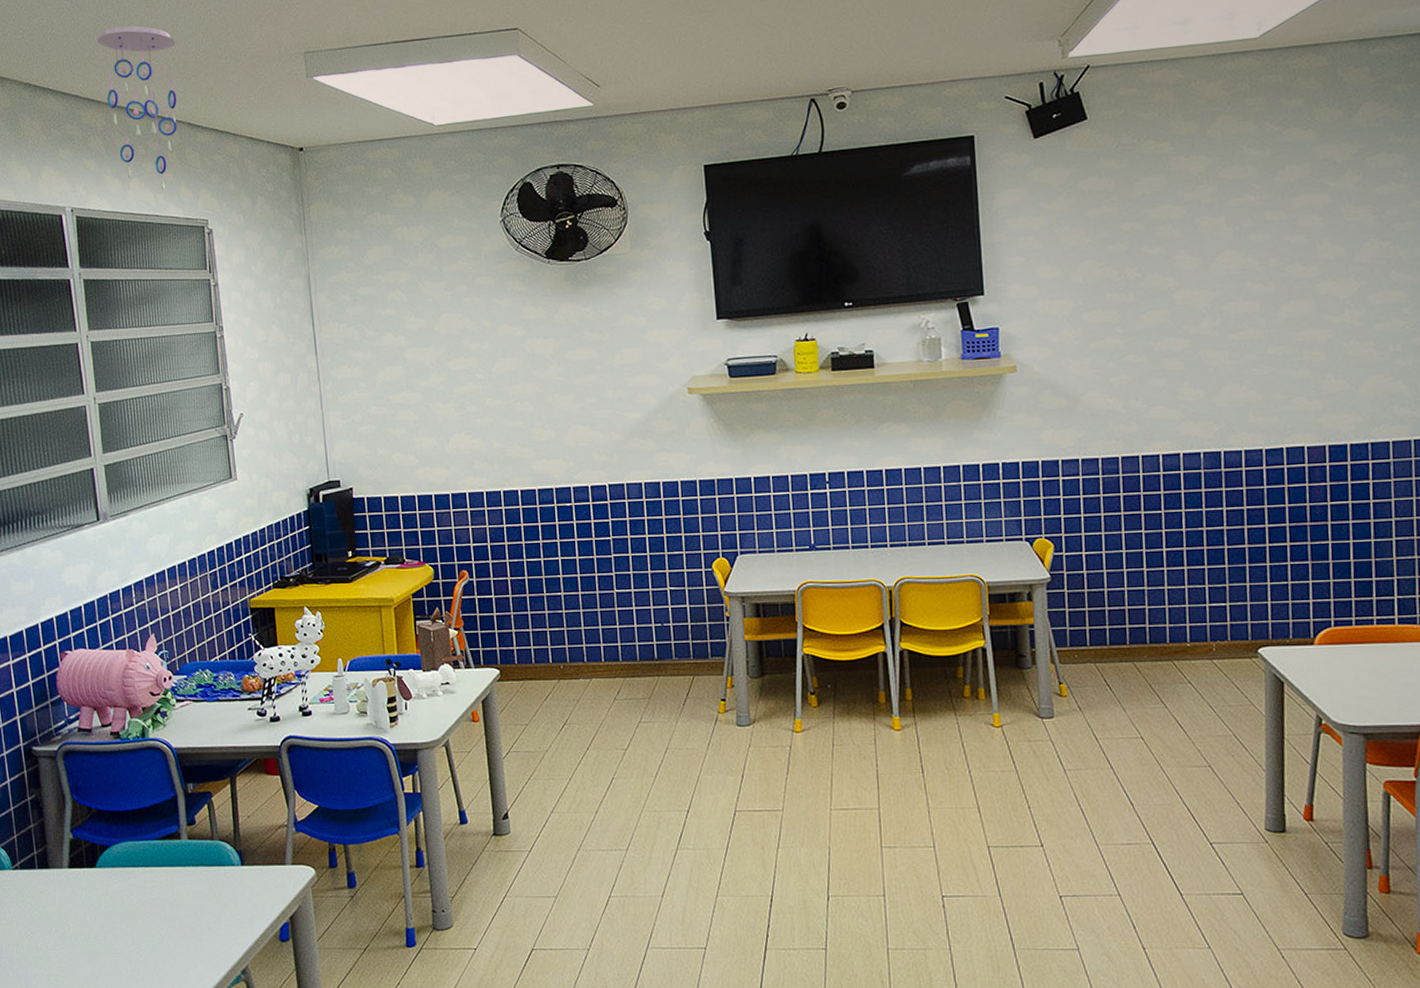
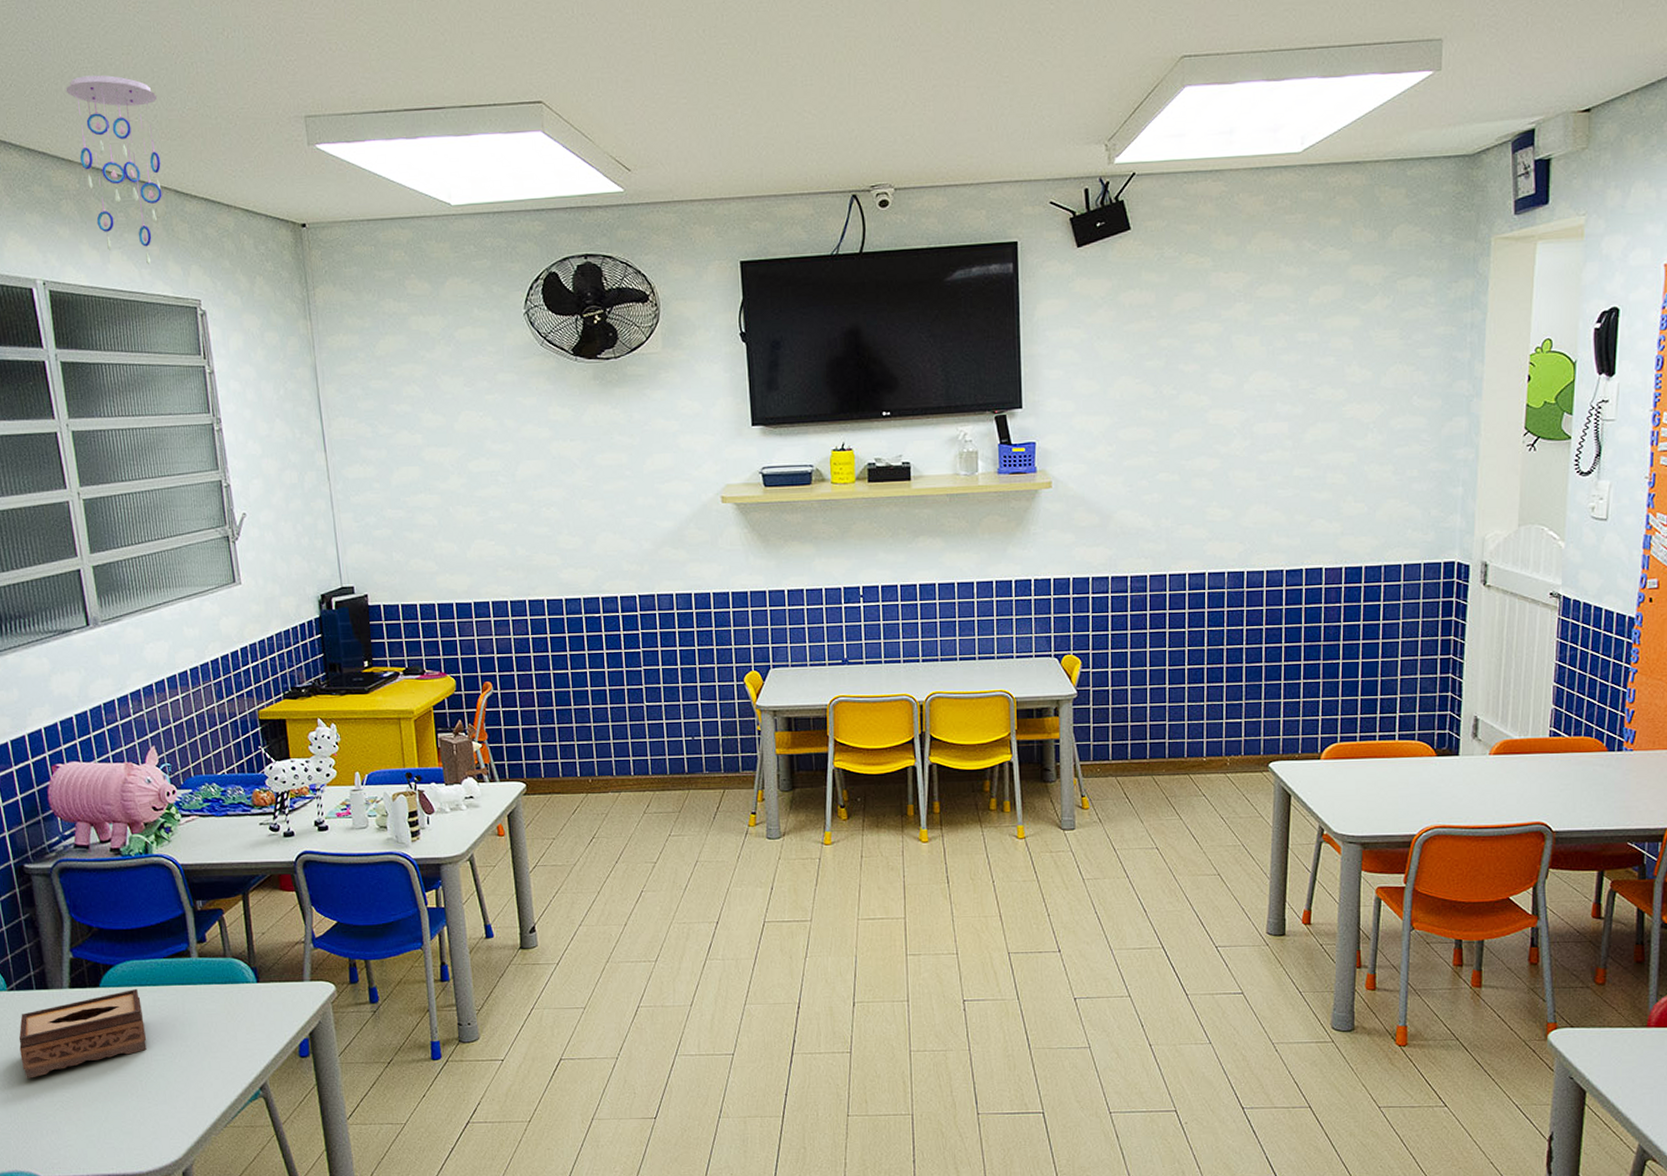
tissue box: none [20,869,137,957] -> present [18,988,147,1079]

